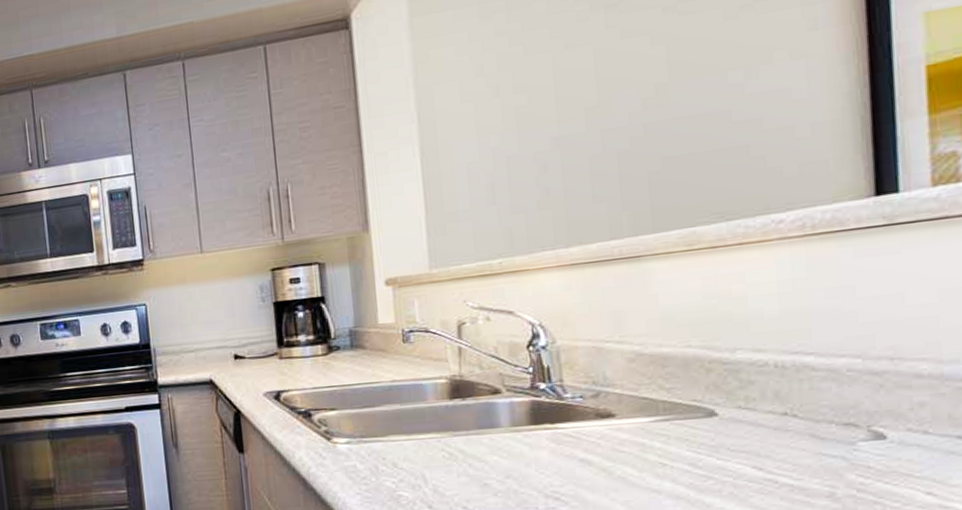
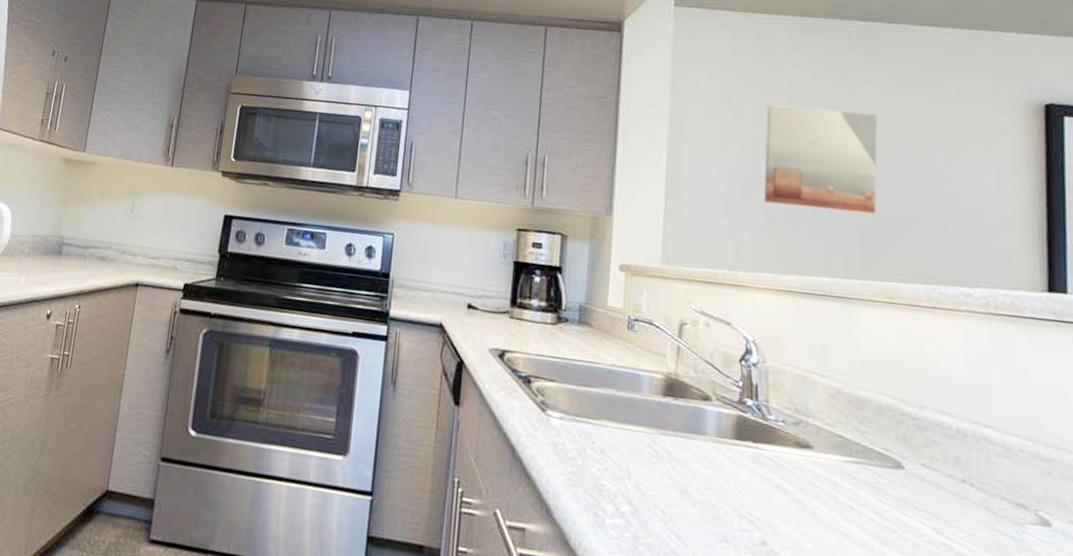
wall art: none [526,45,666,177] -> present [763,105,877,214]

